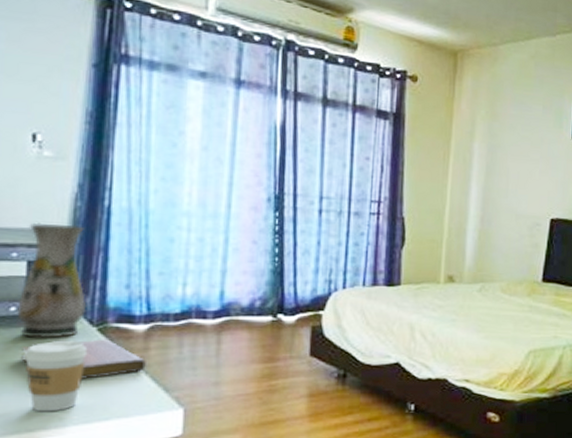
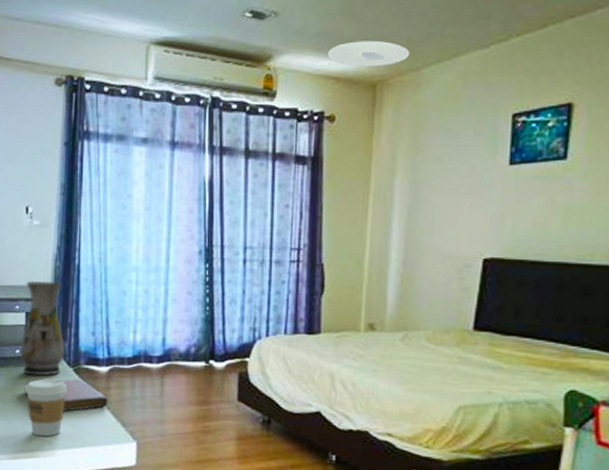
ceiling light: none [411,9,489,37] -> present [328,40,410,67]

